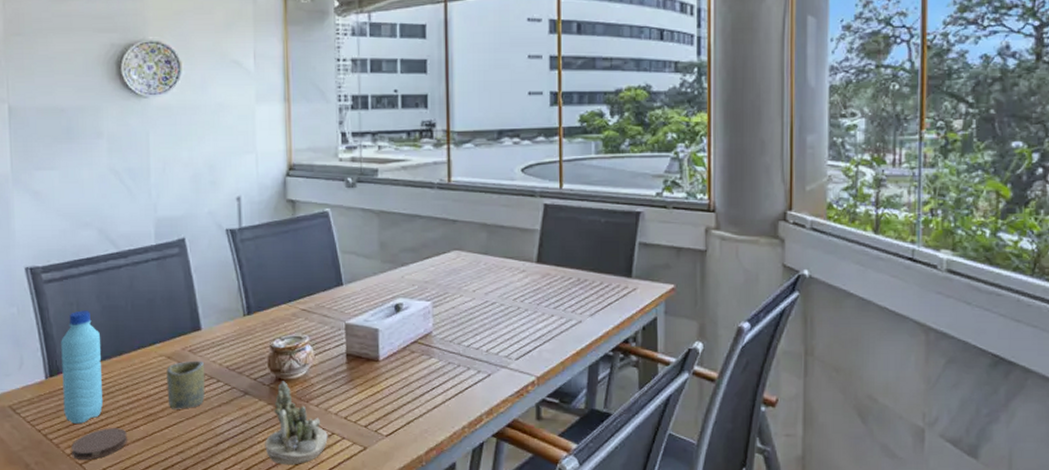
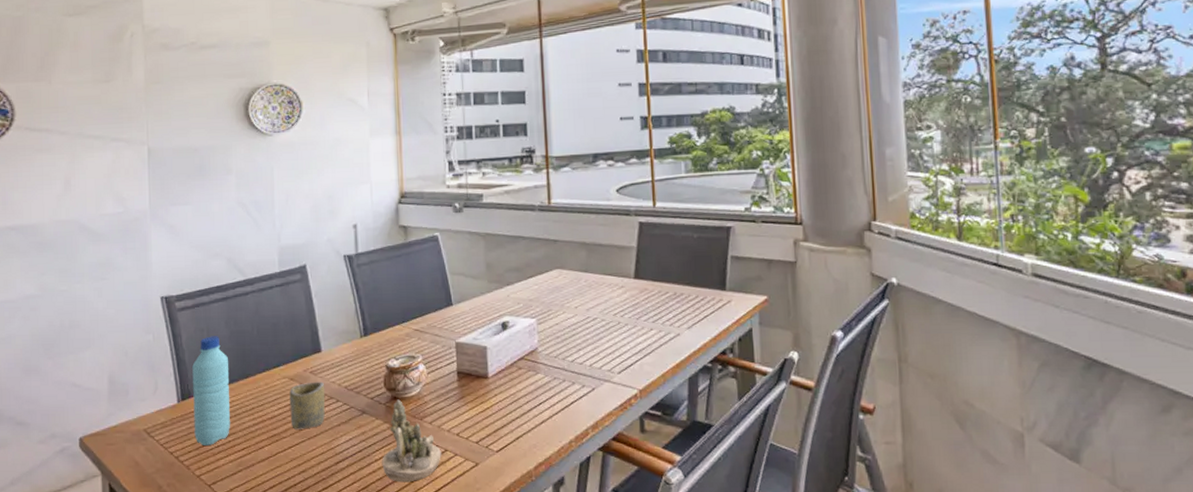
coaster: present [71,428,127,460] -> none [201,449,253,481]

